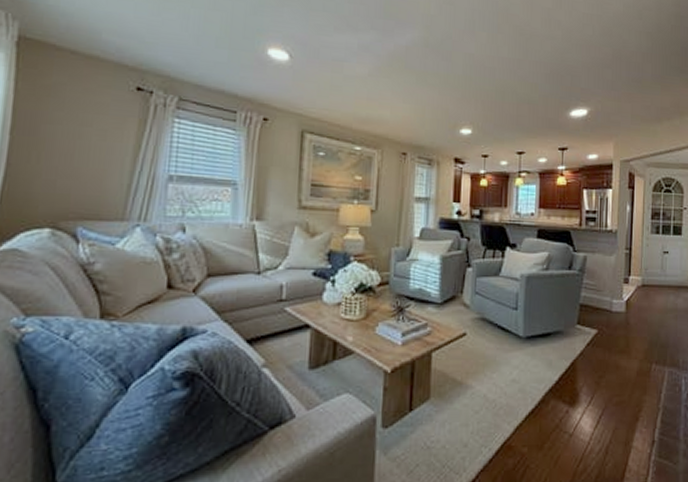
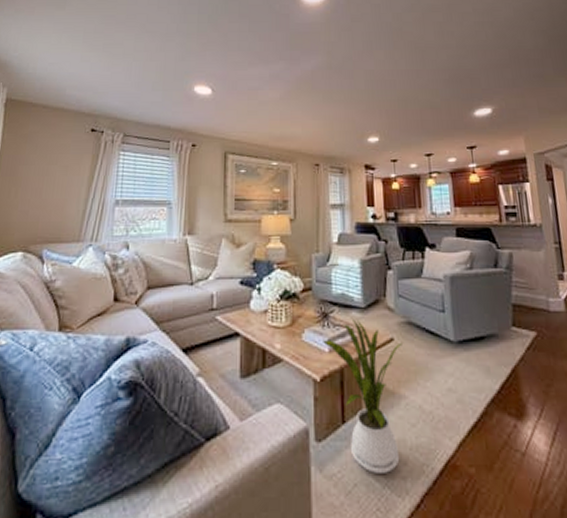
house plant: none [395,313,476,455] -> present [321,318,404,473]

